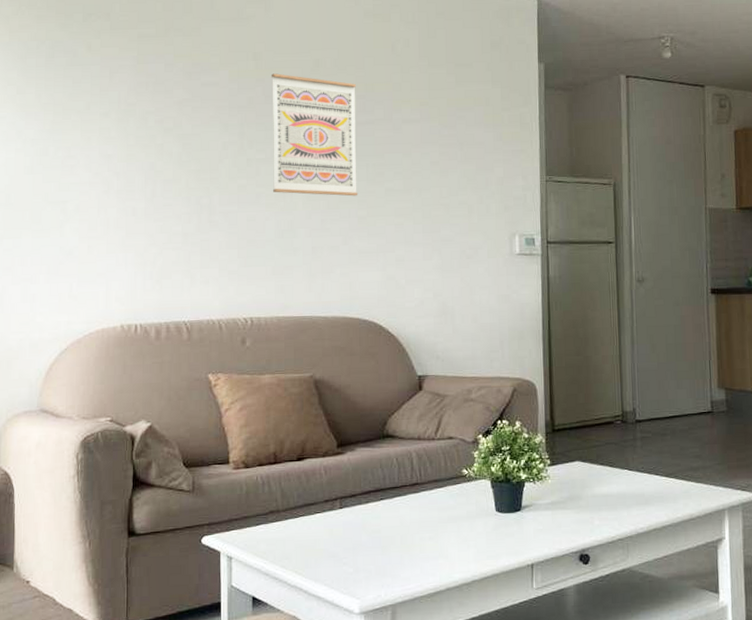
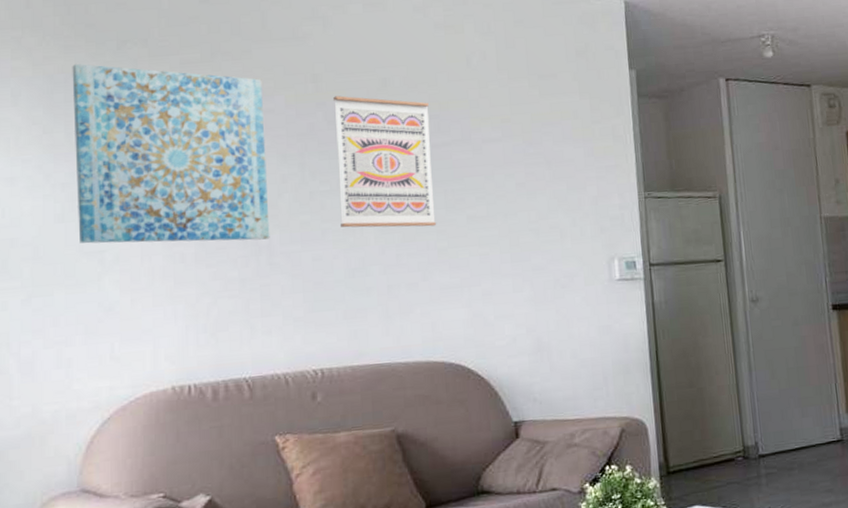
wall art: none [43,32,211,200] -> present [72,63,270,244]

